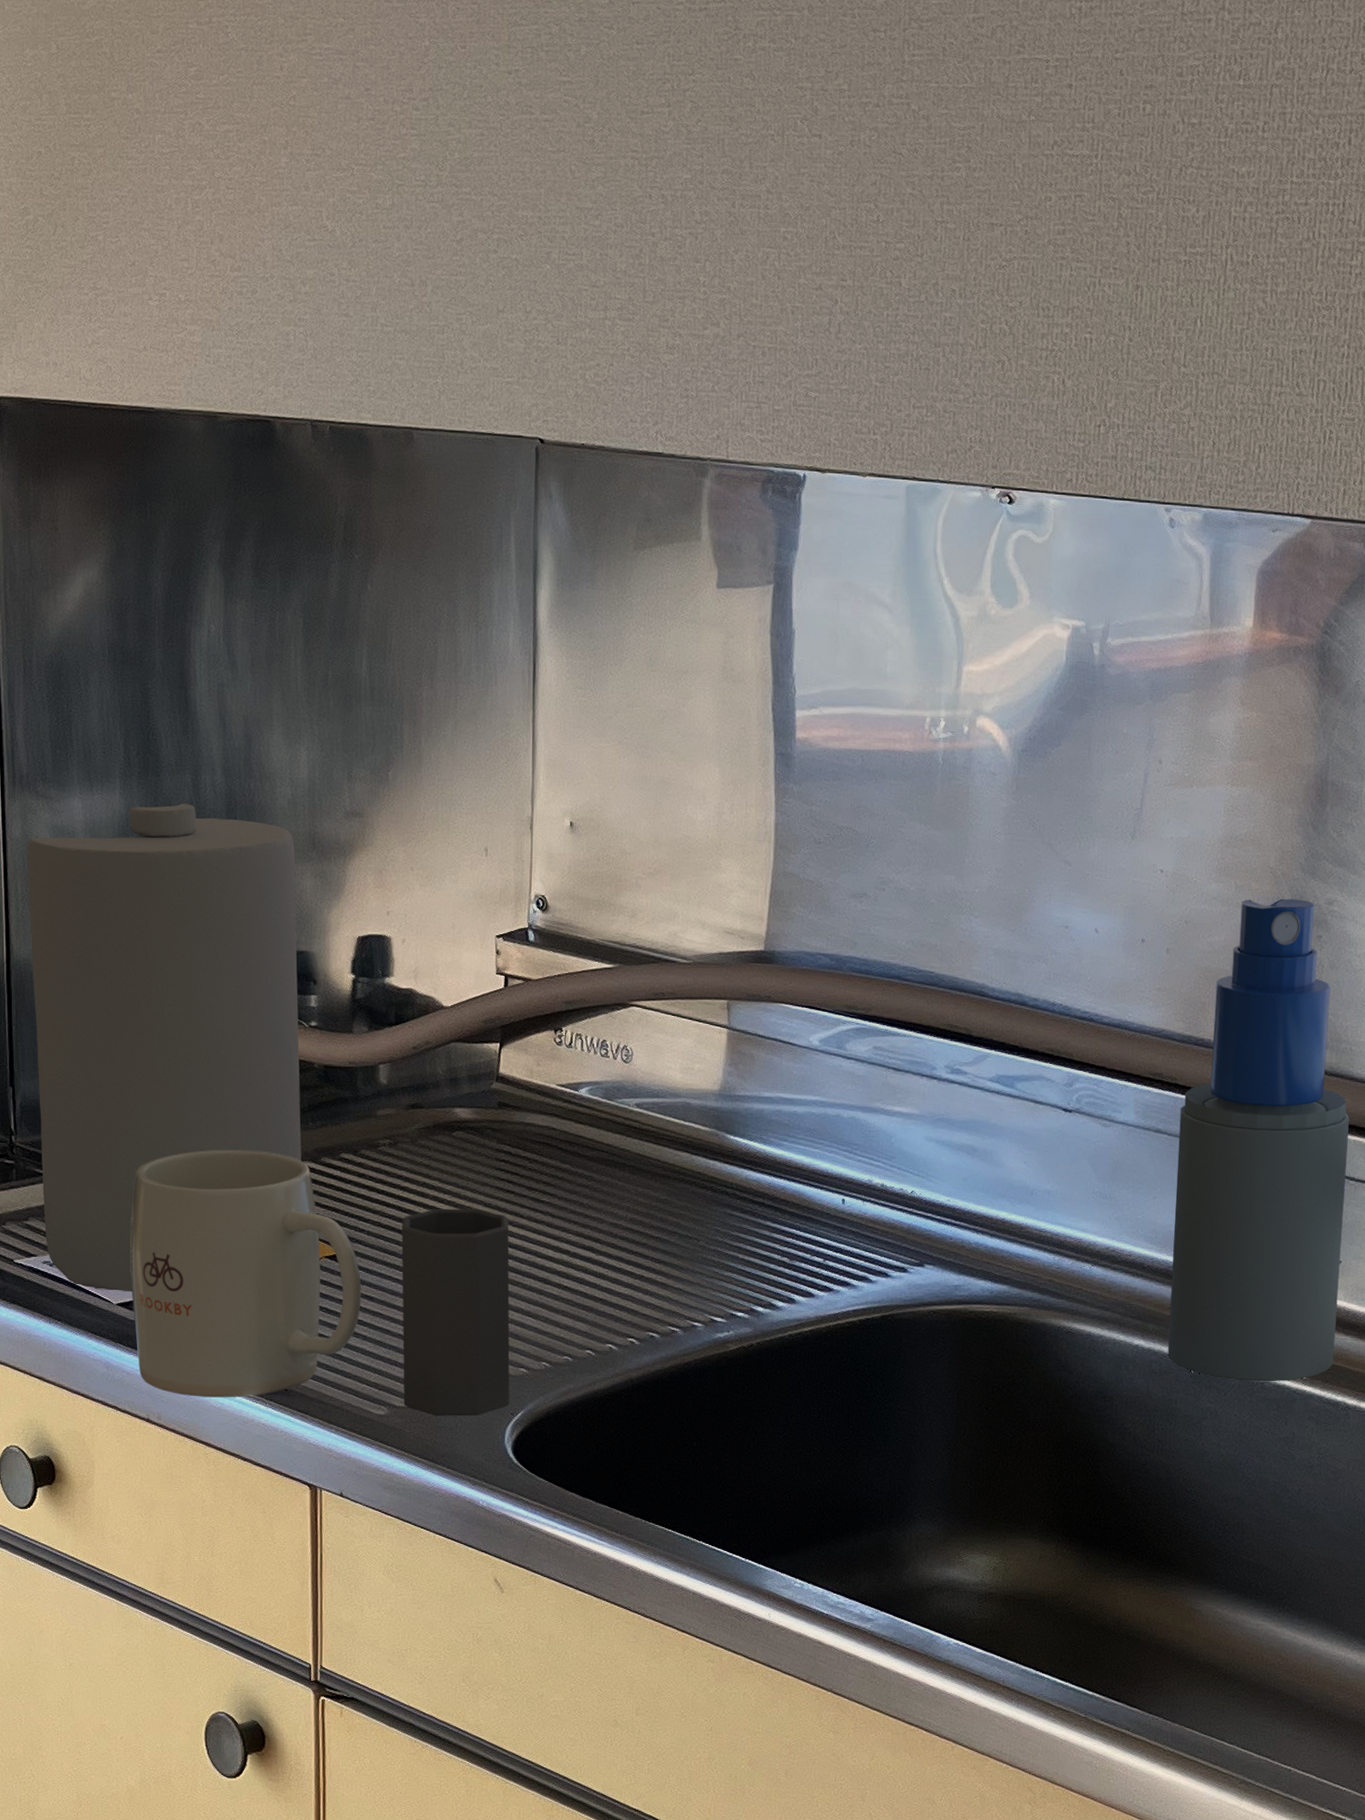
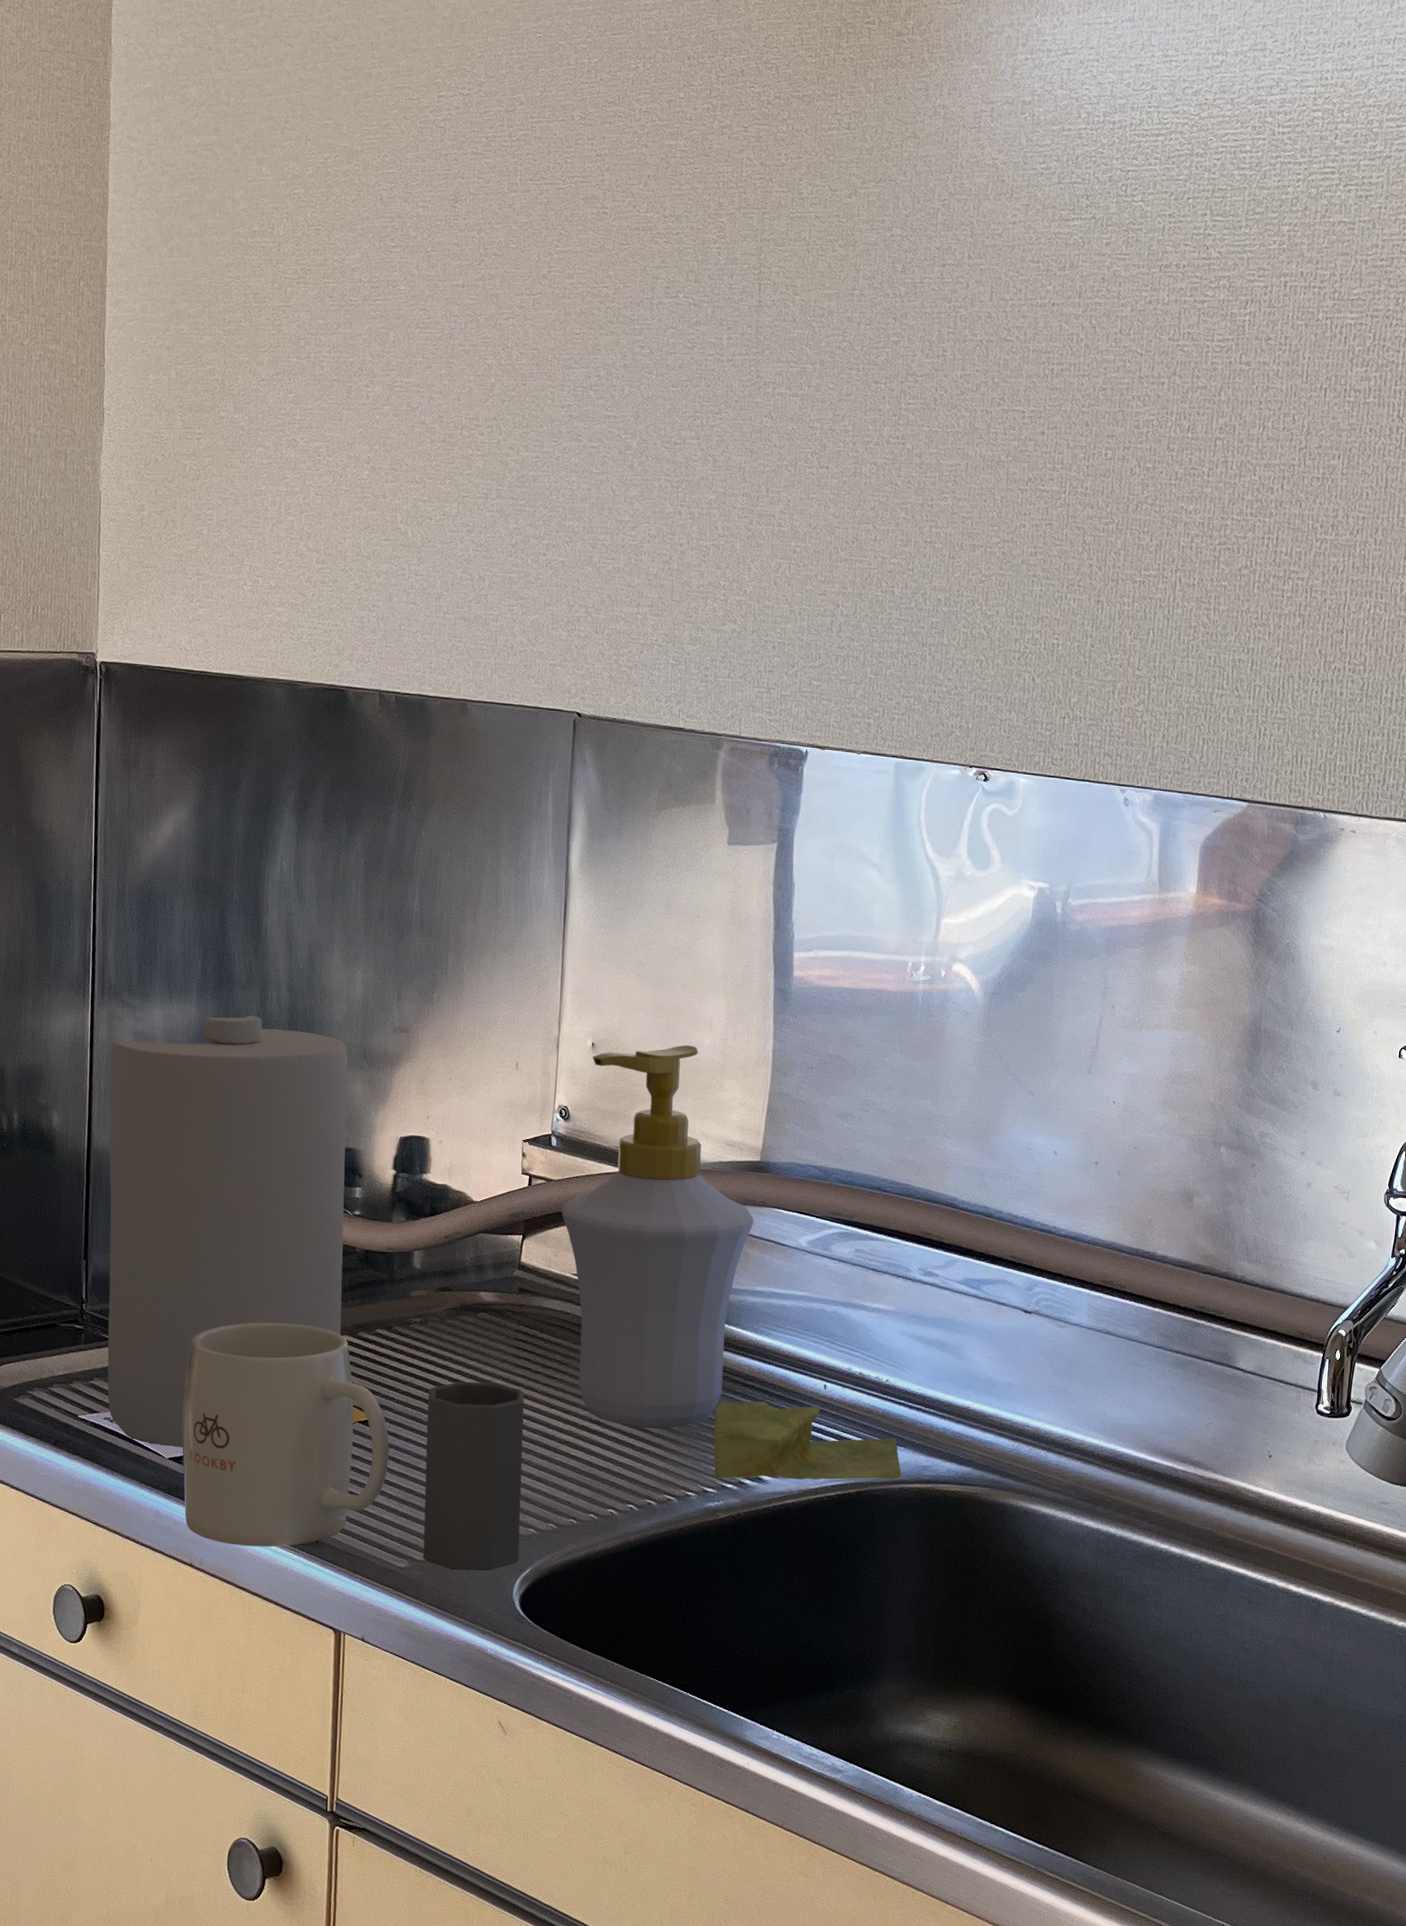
soap bottle: none [543,821,759,1254] -> present [561,1045,754,1429]
sponge: none [720,1219,931,1306] -> present [713,1401,902,1480]
spray bottle: present [1168,898,1349,1382] -> none [1114,1130,1279,1563]

